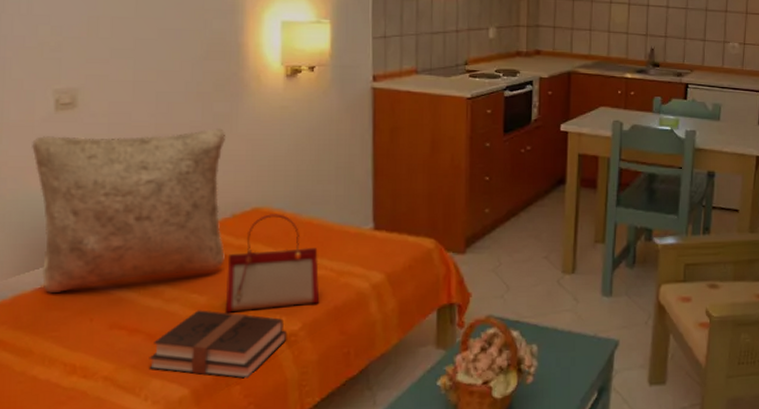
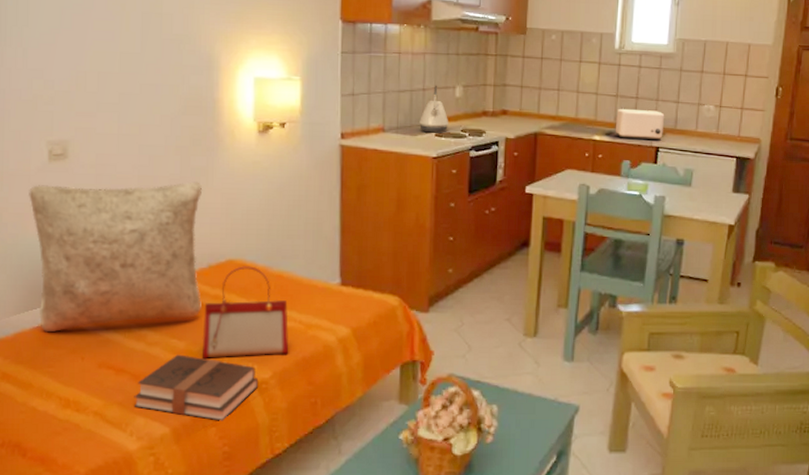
kettle: none [453,26,483,74] -> present [419,85,449,133]
toaster: none [646,47,693,77] -> present [615,108,665,141]

